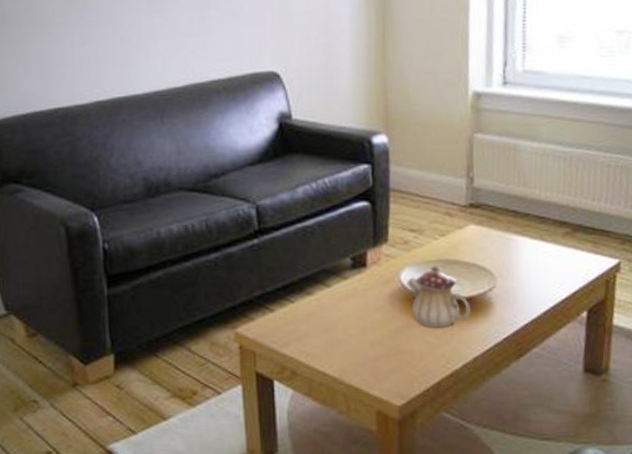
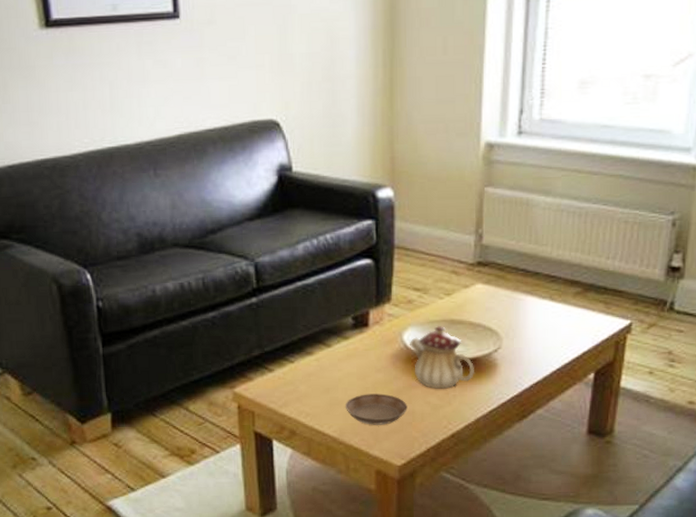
saucer: none [345,333,406,365] -> present [346,393,408,425]

